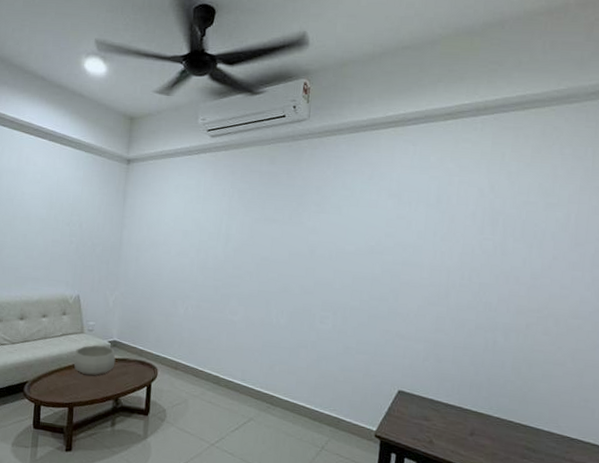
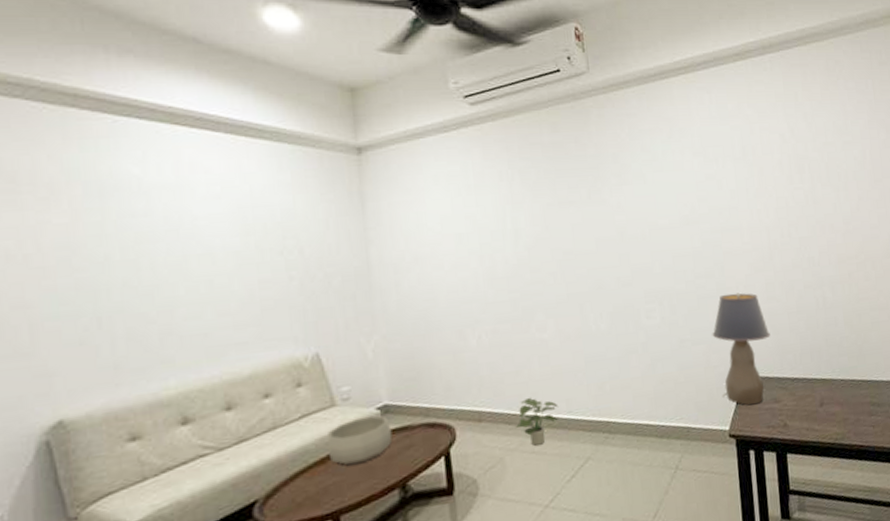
potted plant: none [200,361,236,398] -> present [515,397,559,446]
table lamp: none [375,317,432,417] -> present [712,292,770,406]

